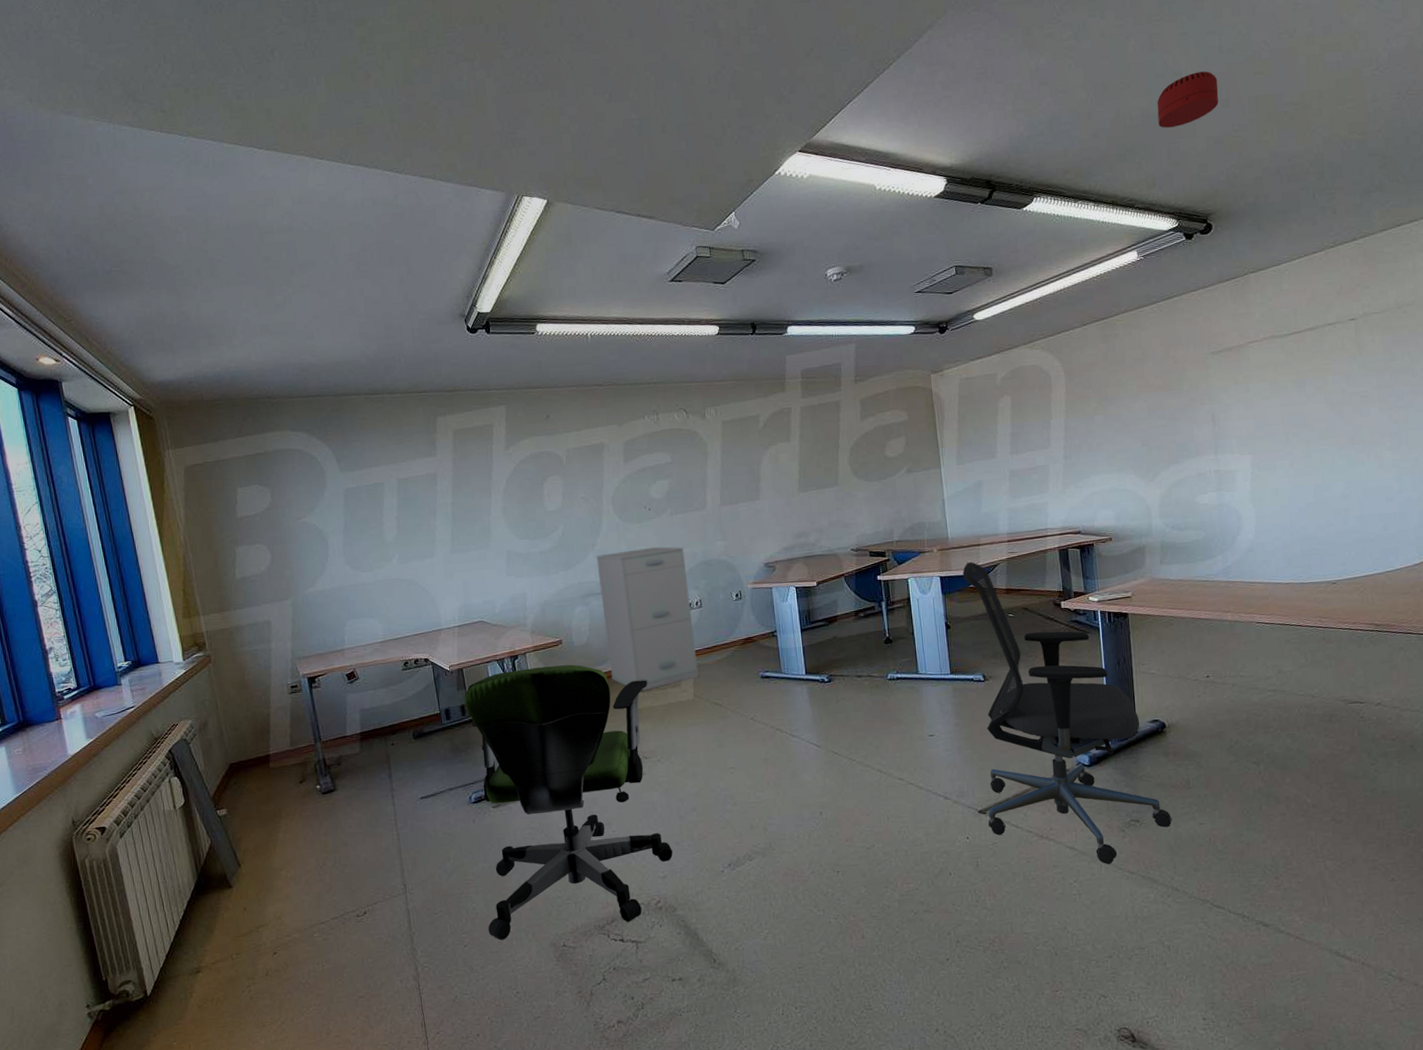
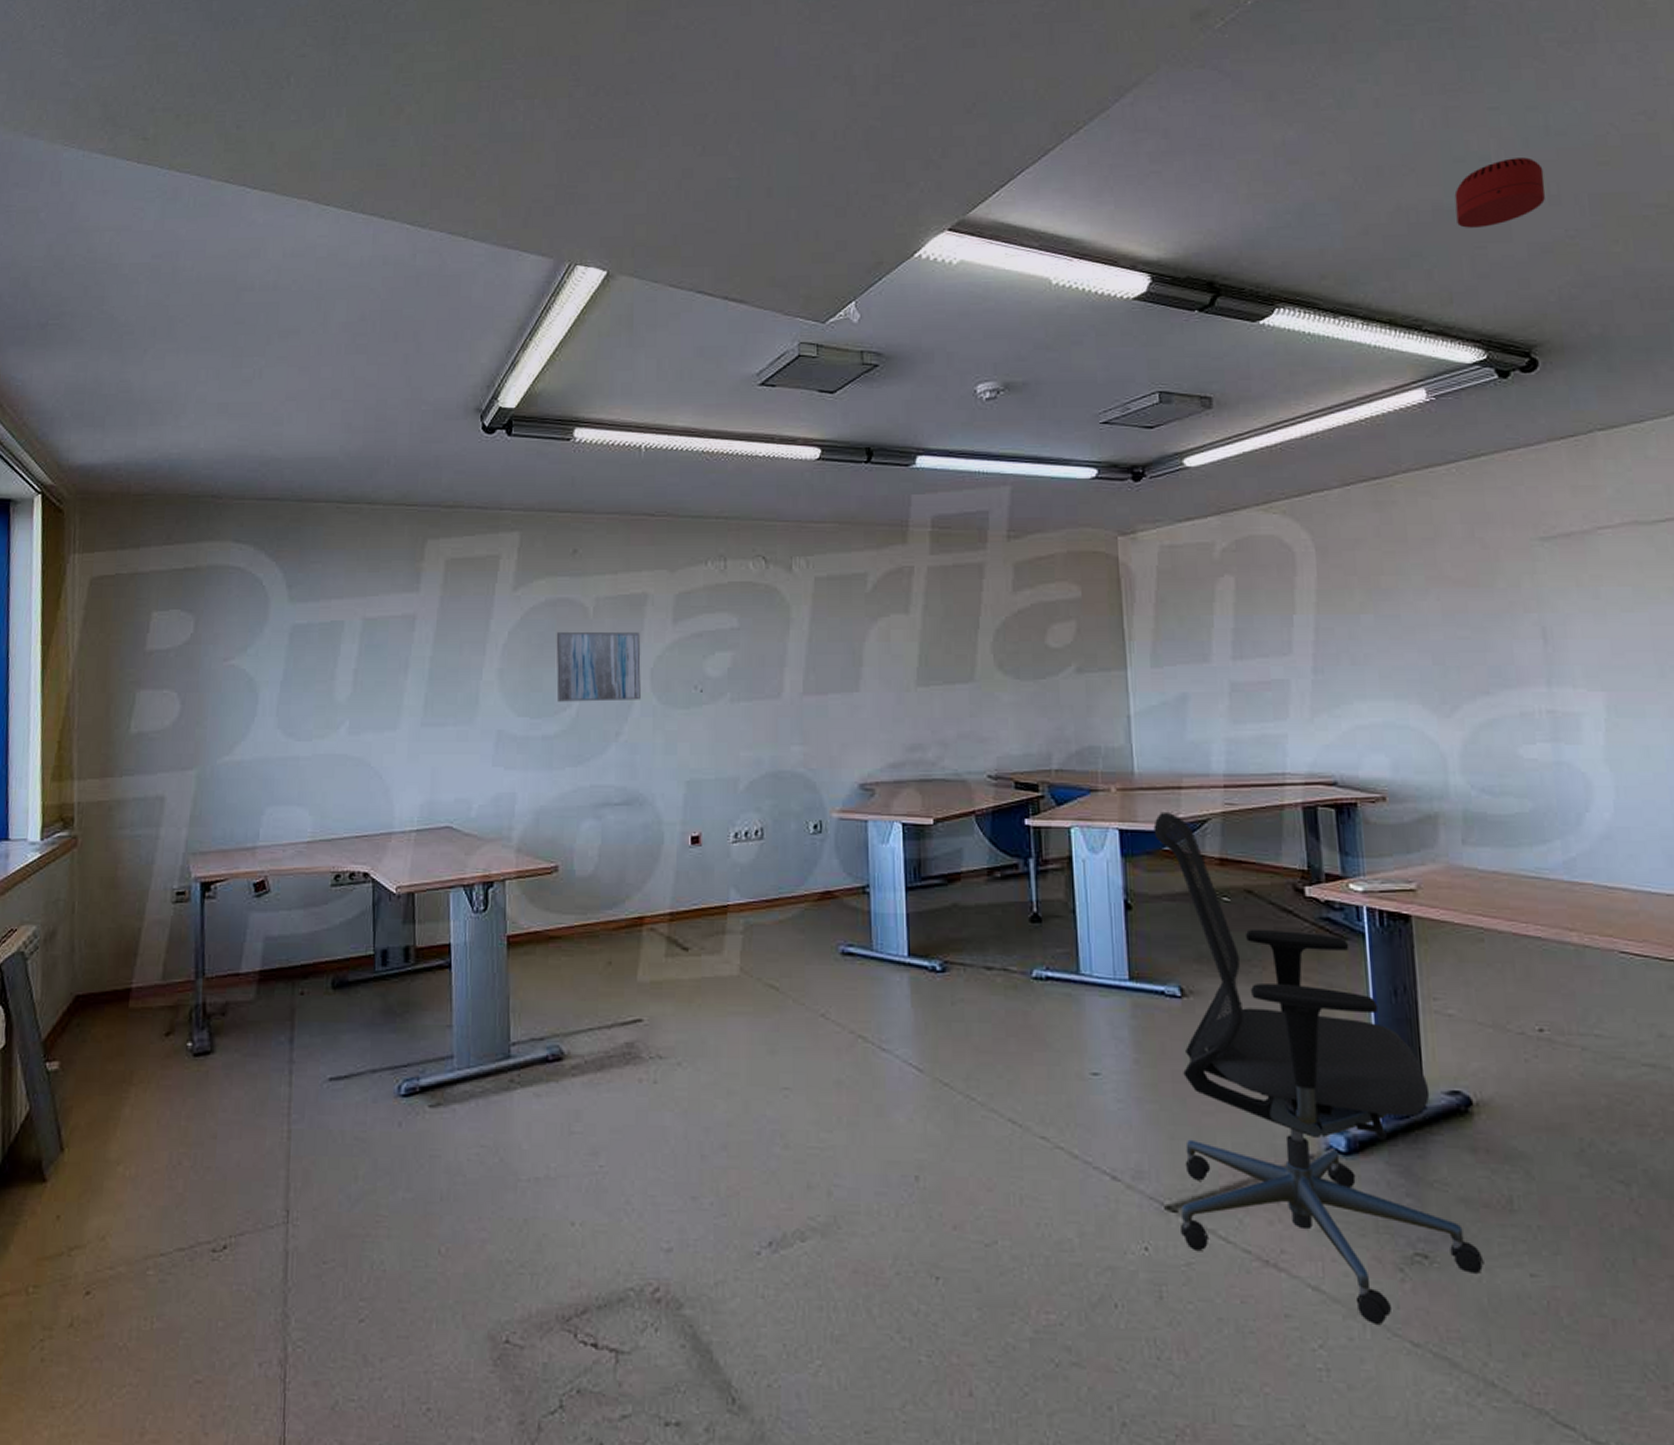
office chair: present [464,664,673,940] -> none [398,903,685,1319]
wall art: none [541,472,607,526] -> present [556,631,641,702]
filing cabinet: present [596,546,699,692] -> none [619,744,750,956]

